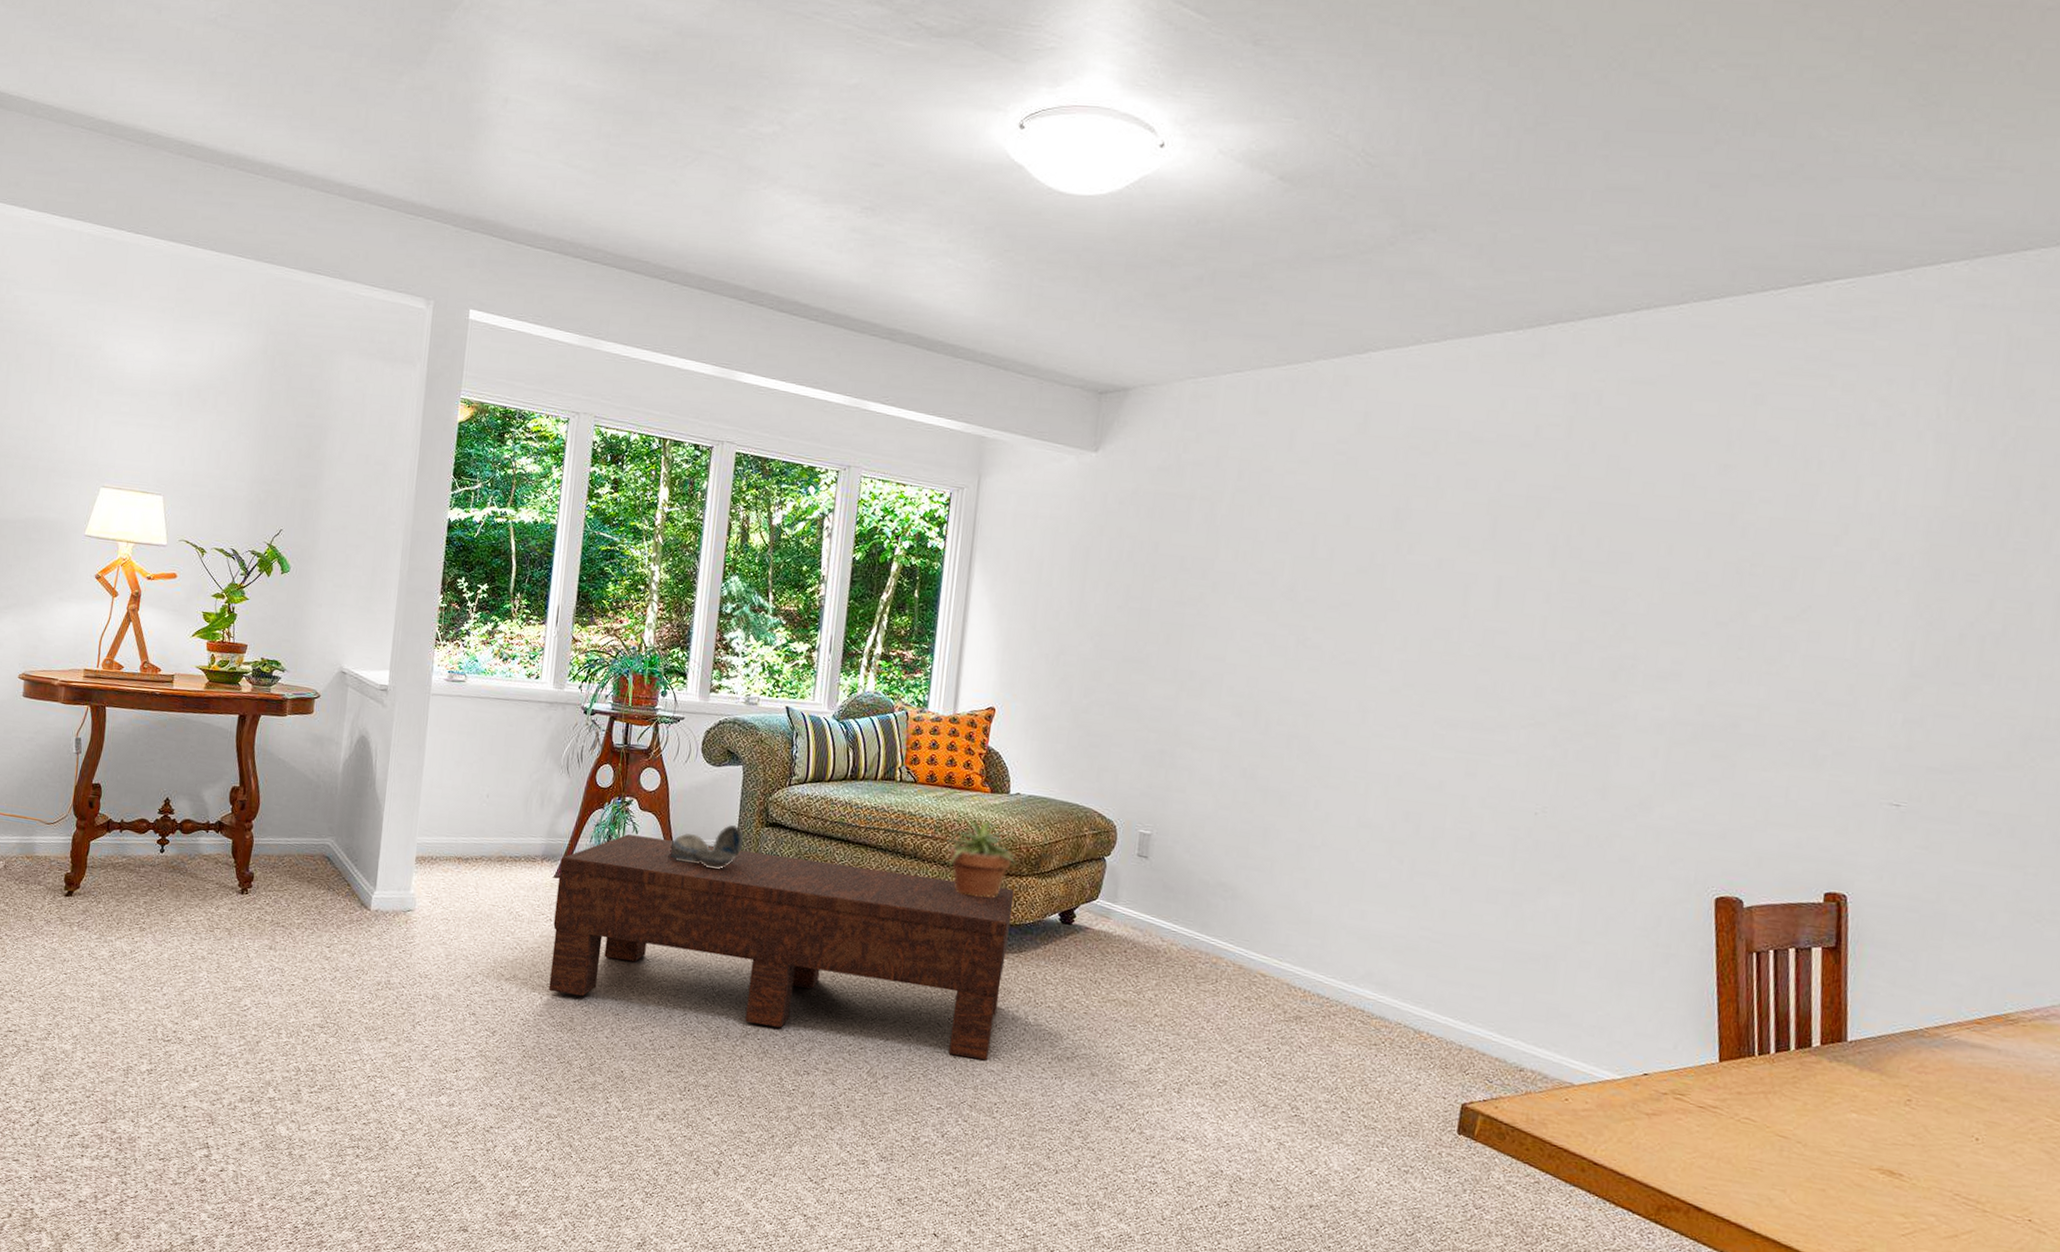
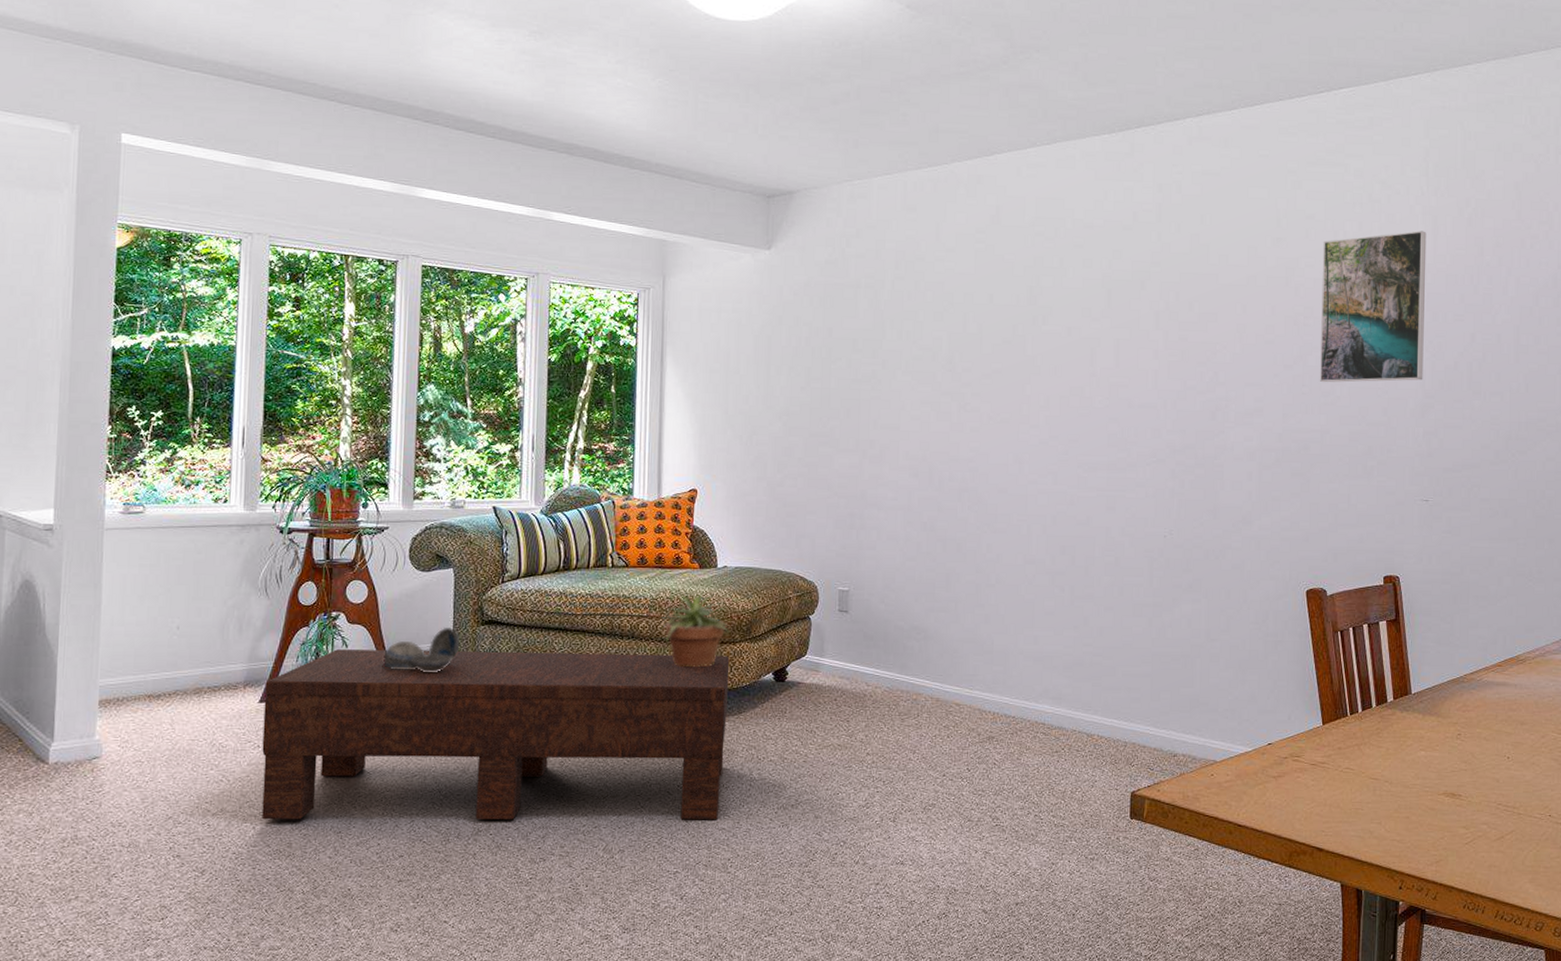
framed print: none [1763,463,1939,654] -> present [1319,230,1427,383]

